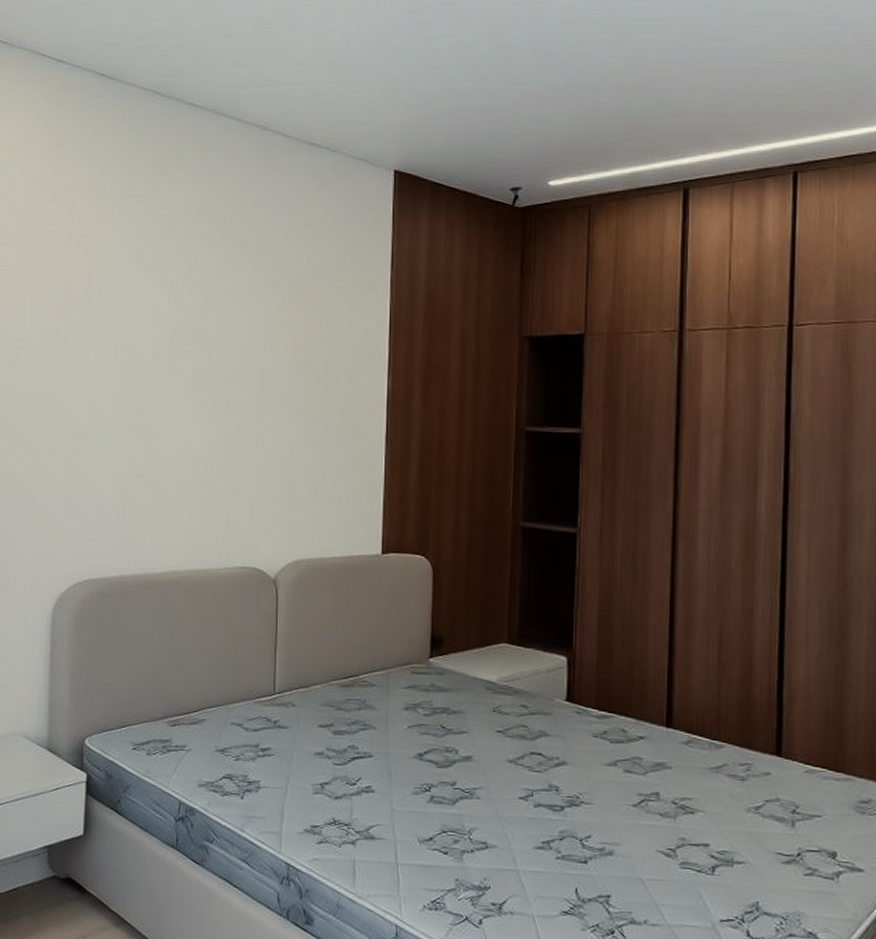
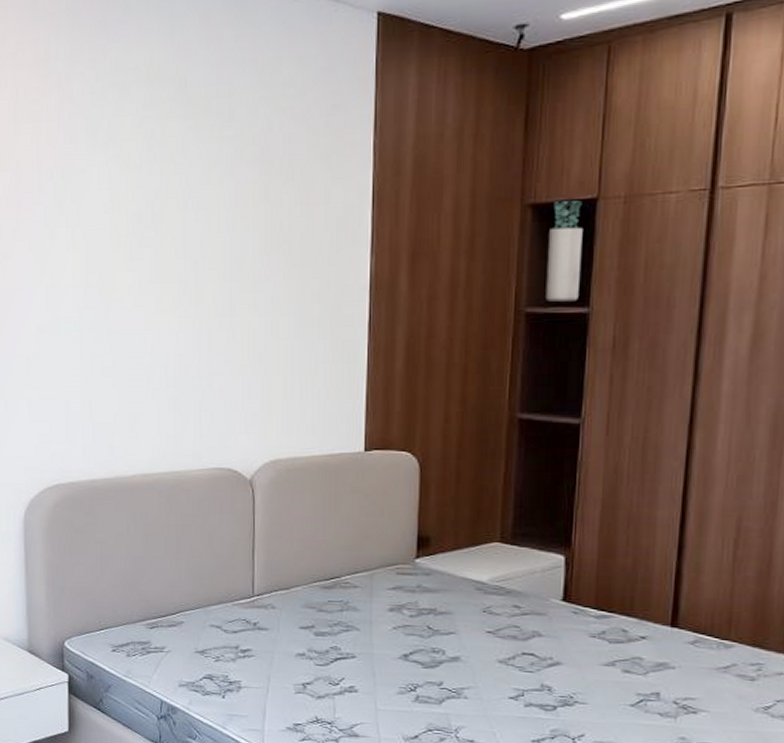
vase: none [543,333,573,422] -> present [545,197,583,302]

